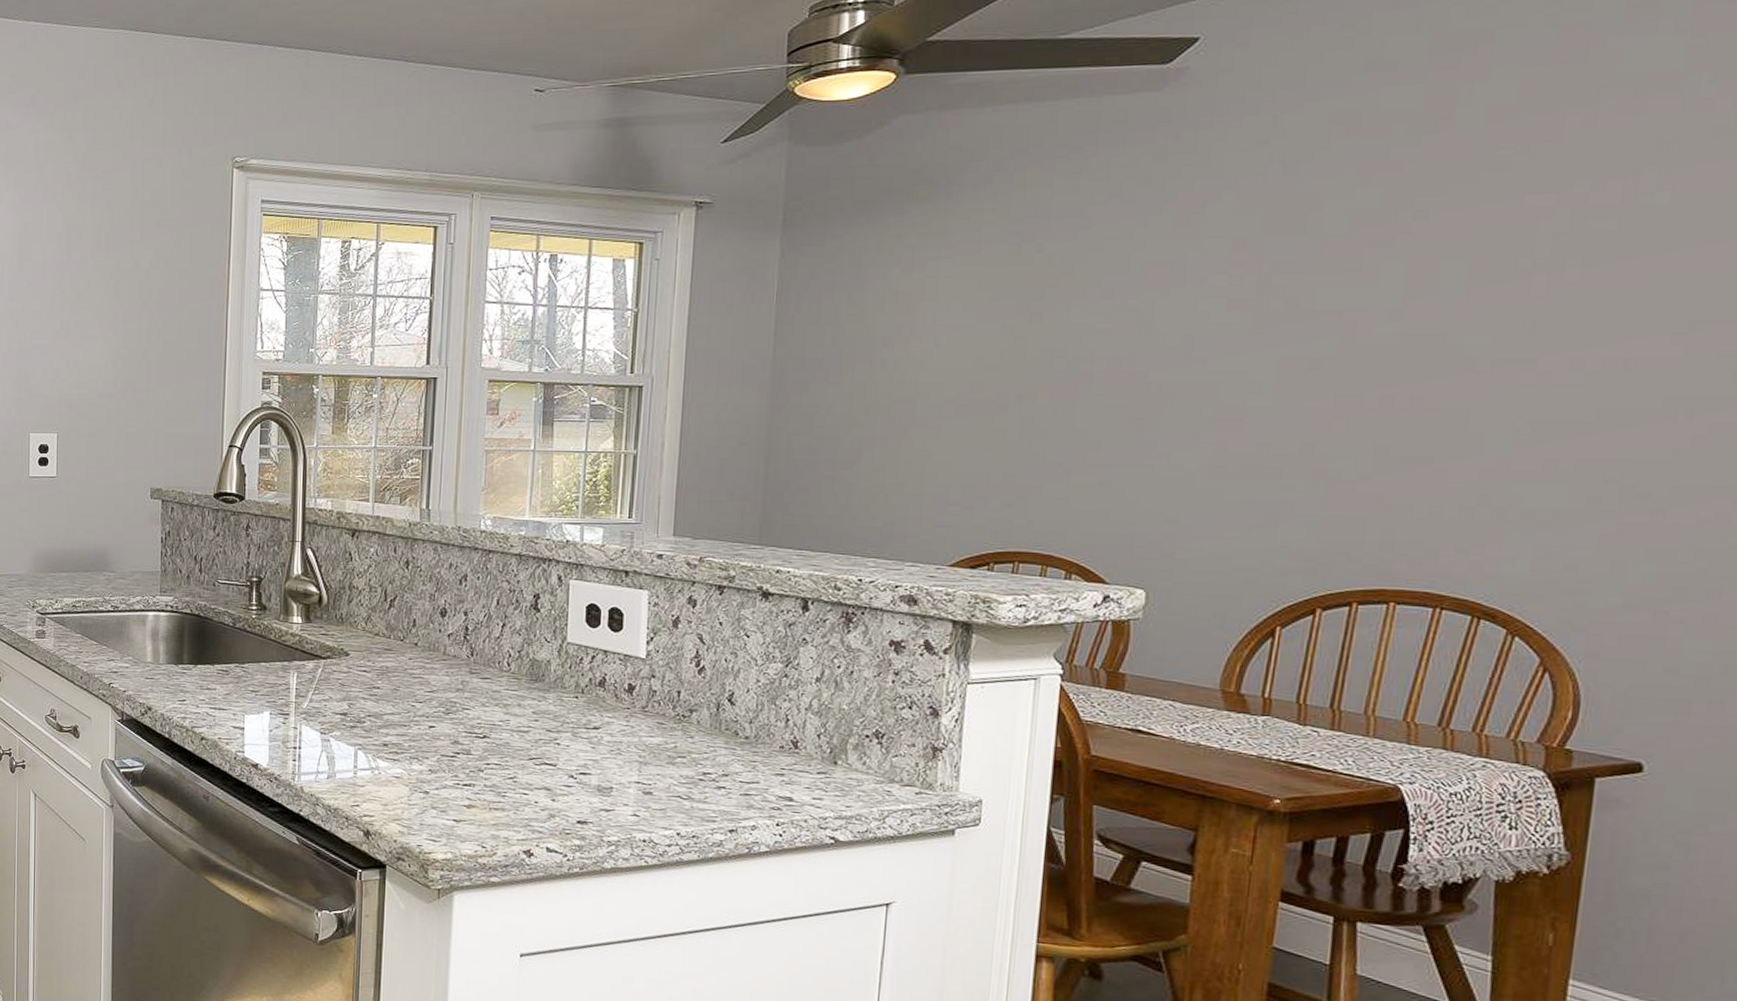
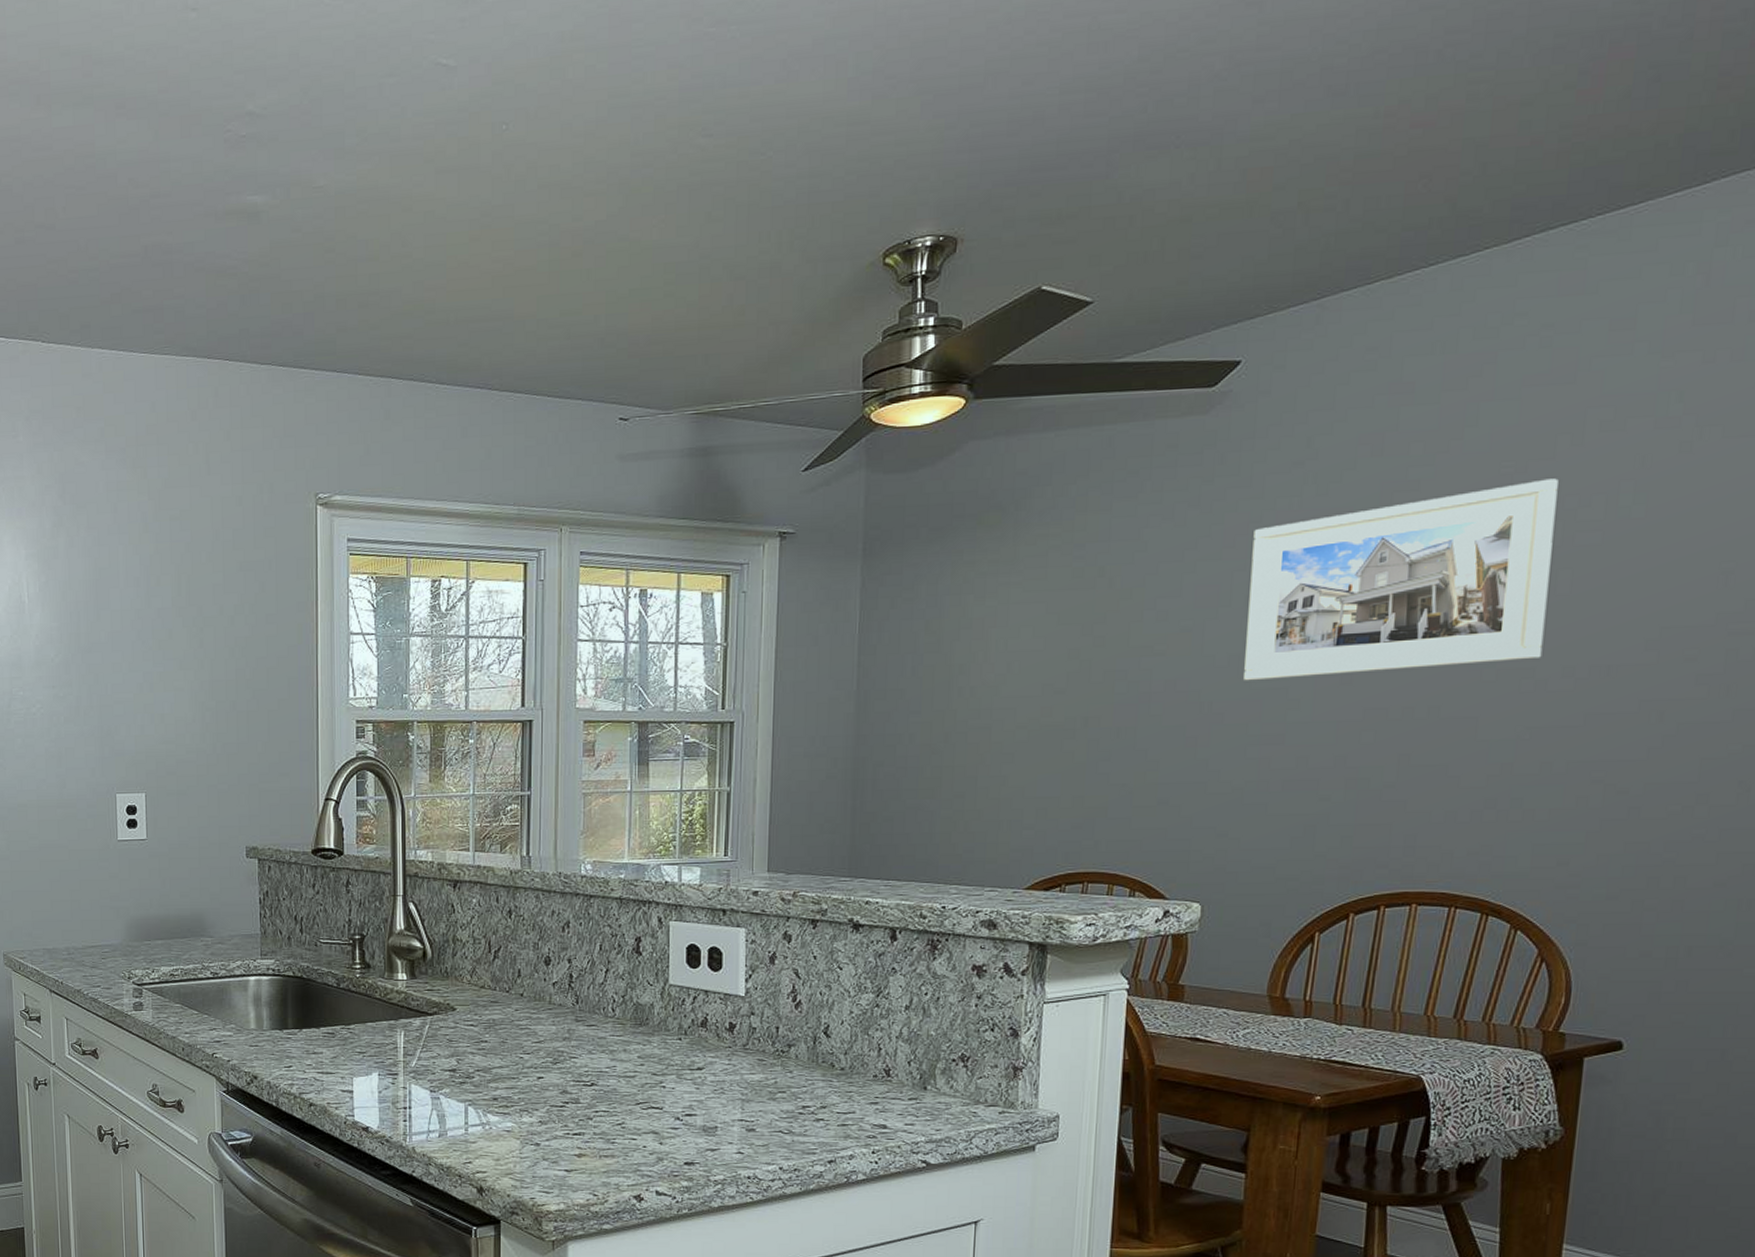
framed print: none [1197,161,1567,363] -> present [1244,478,1558,681]

